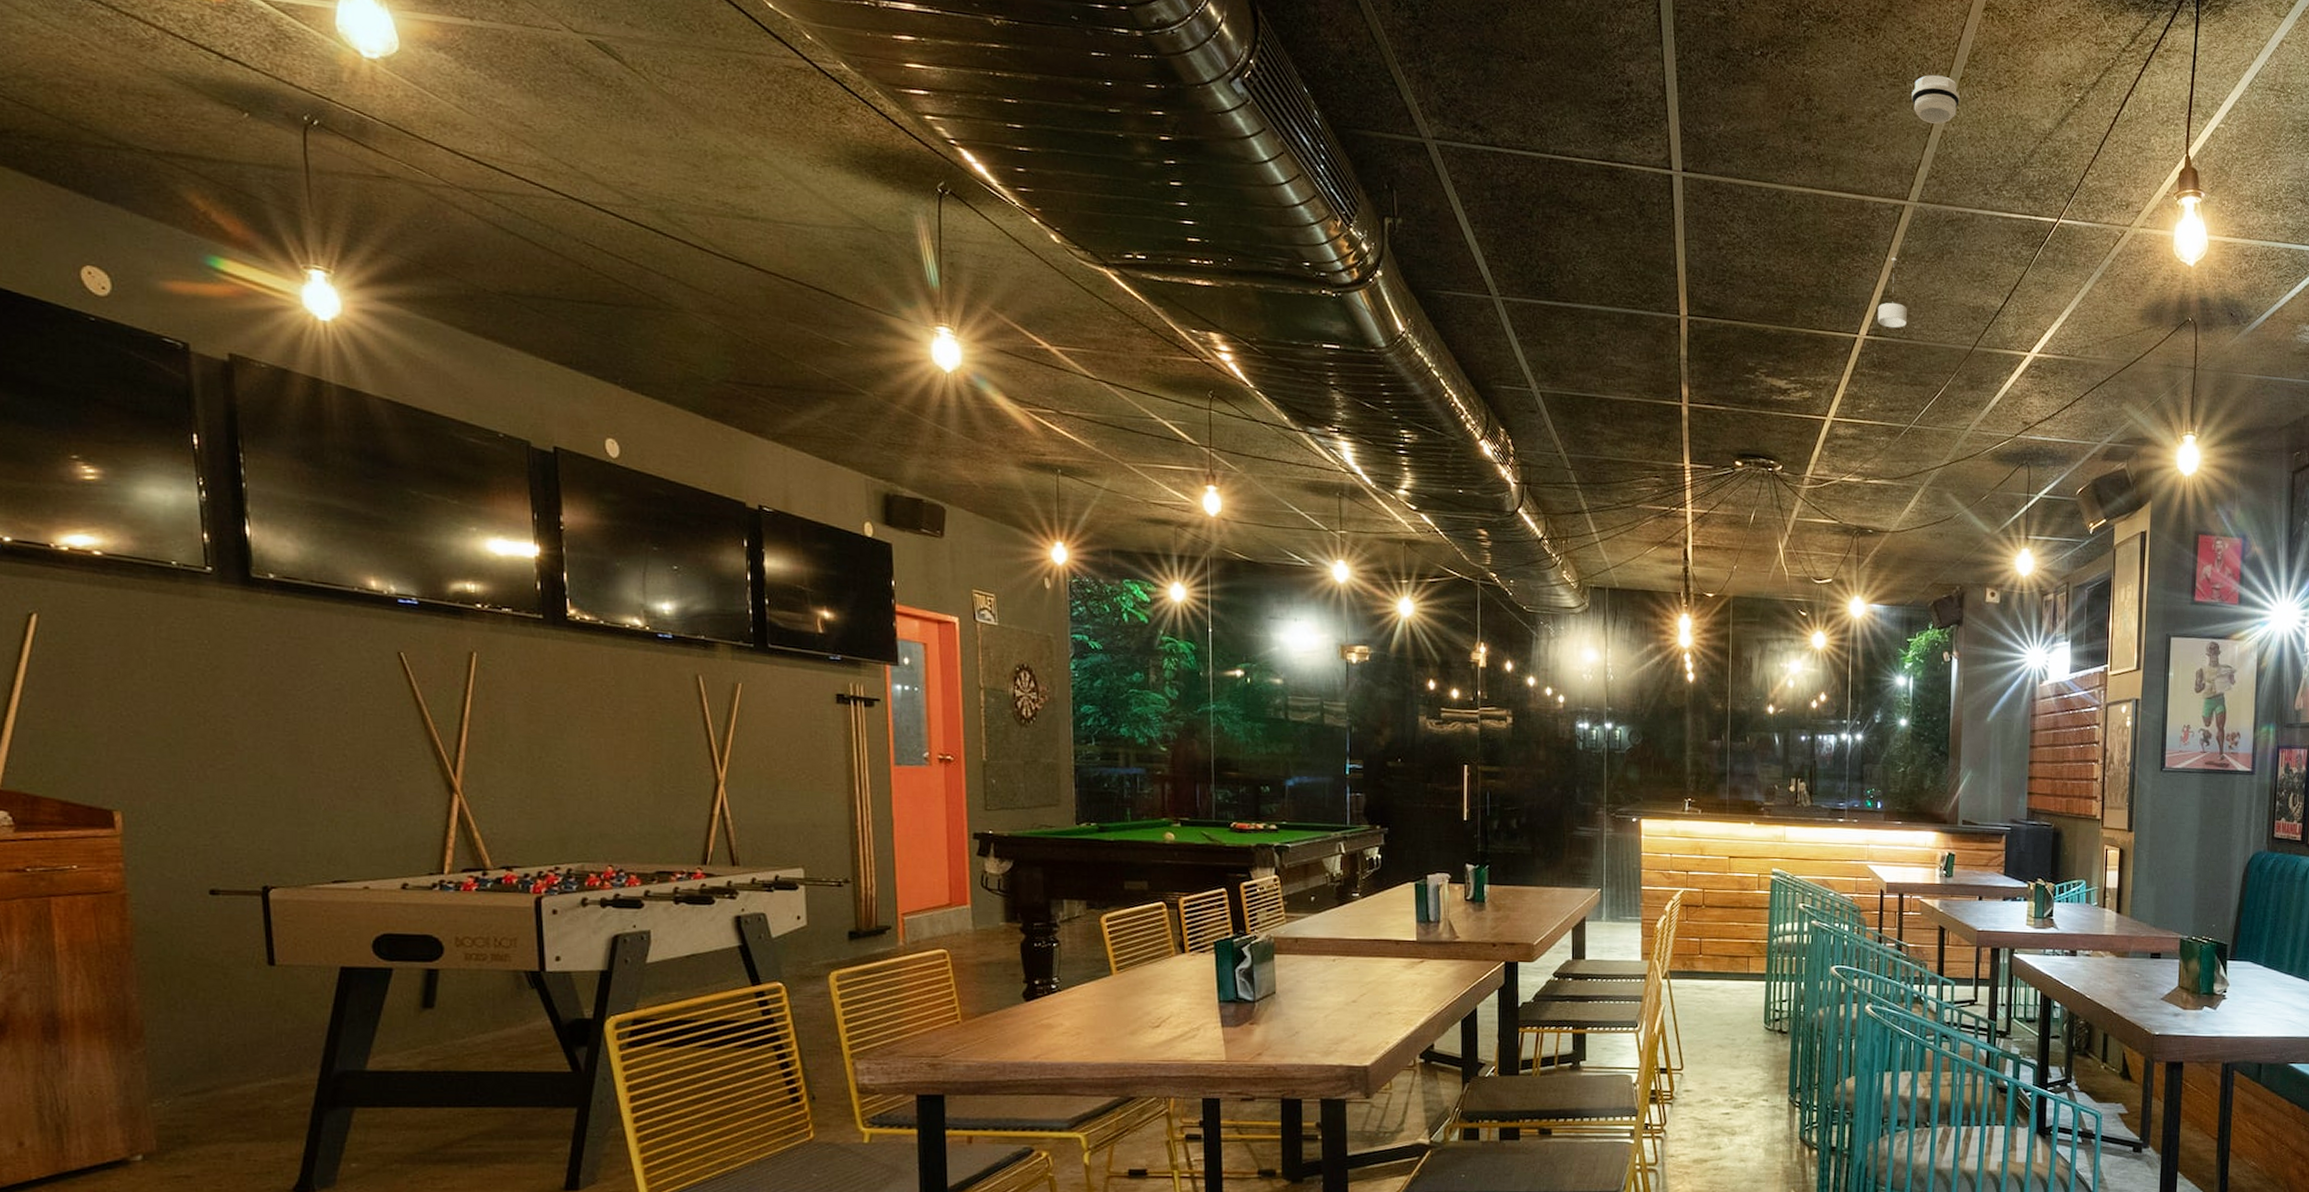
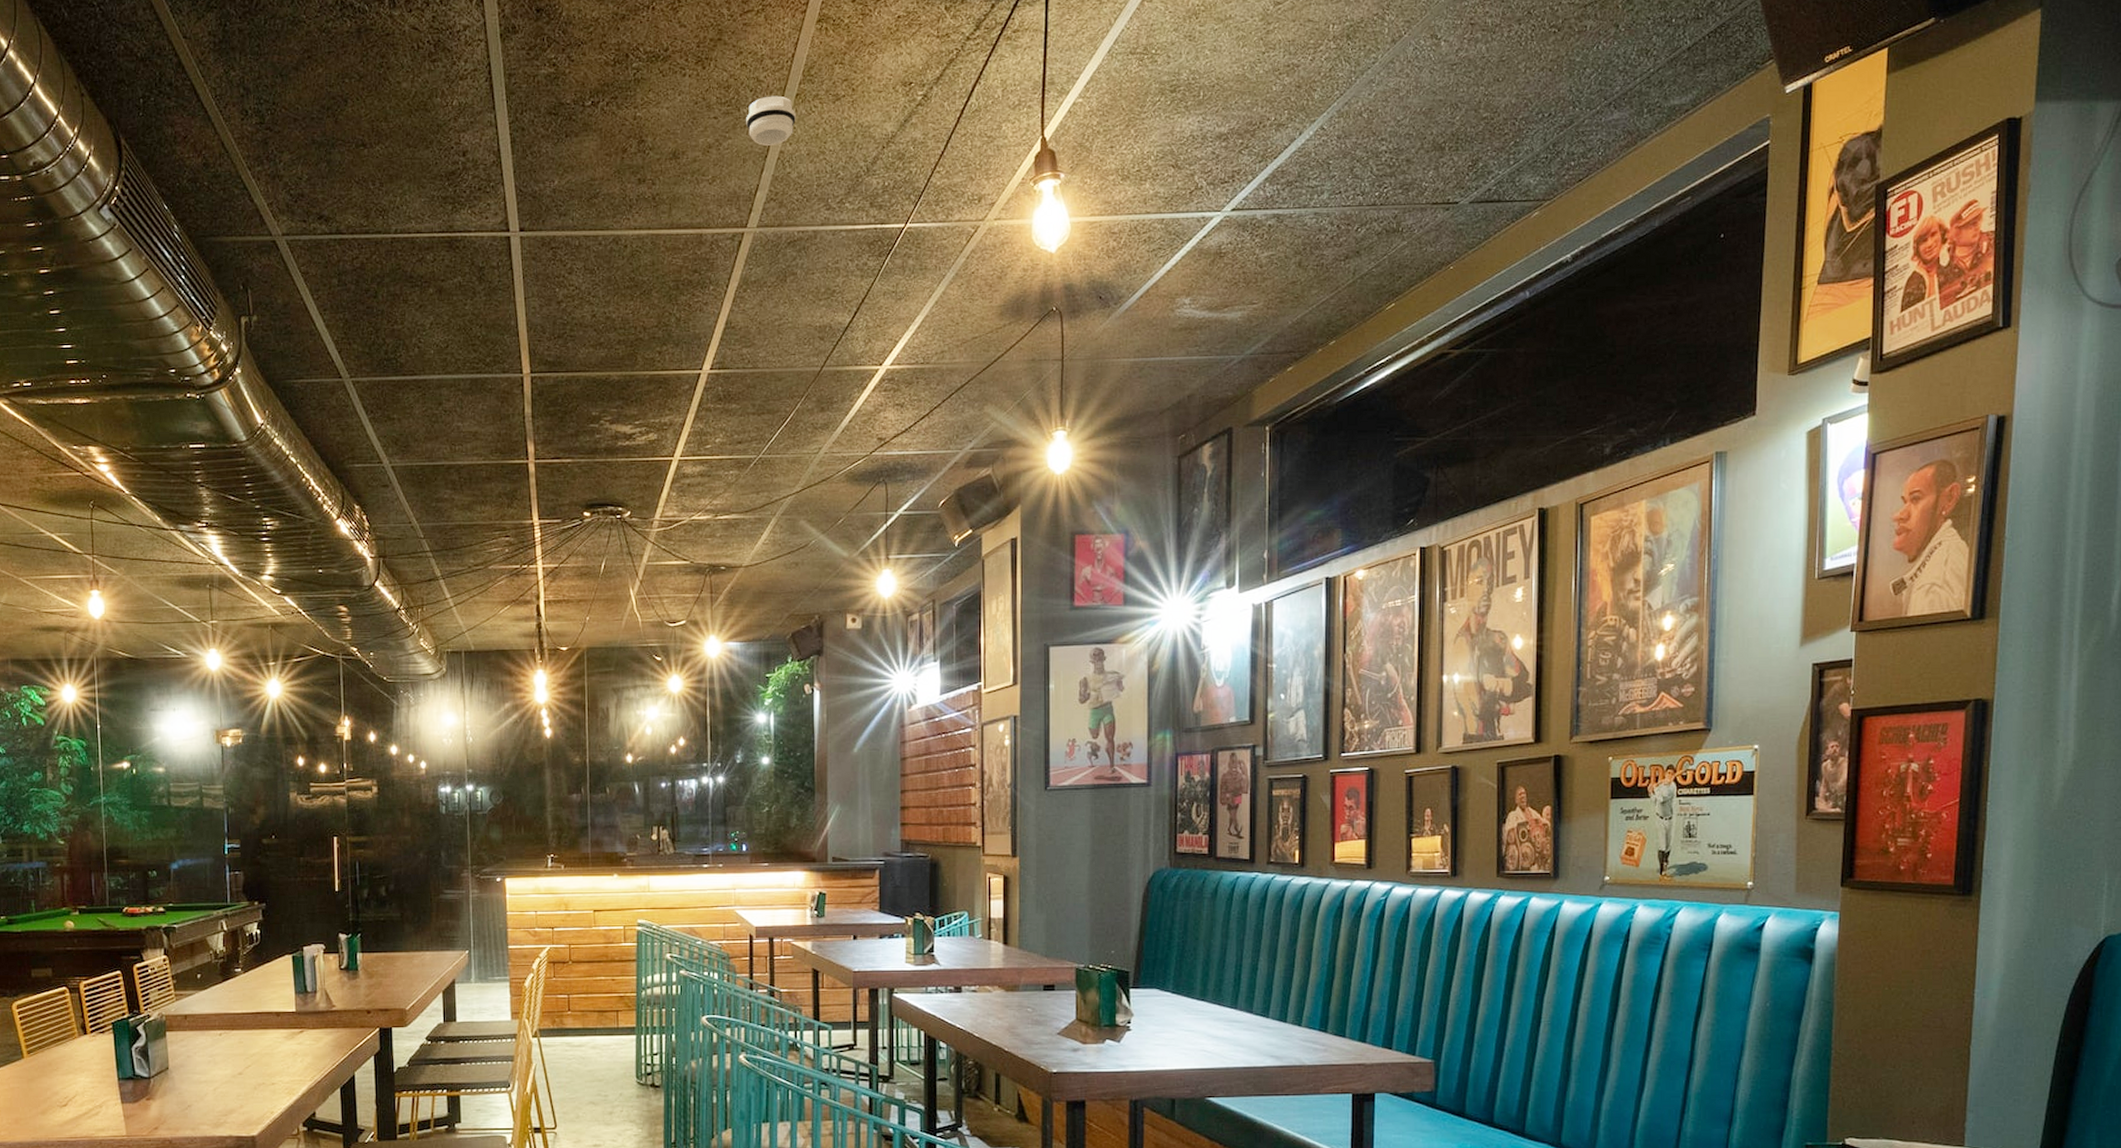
pendant light: present [1877,257,1907,329] -> none [721,287,751,359]

